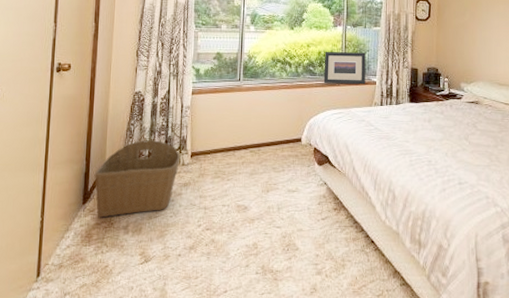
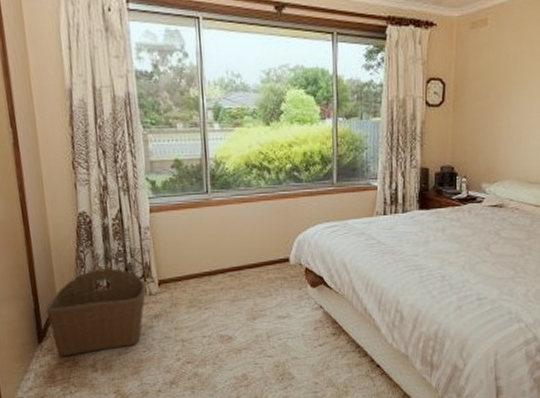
picture frame: present [323,52,366,85] -> none [311,151,364,192]

